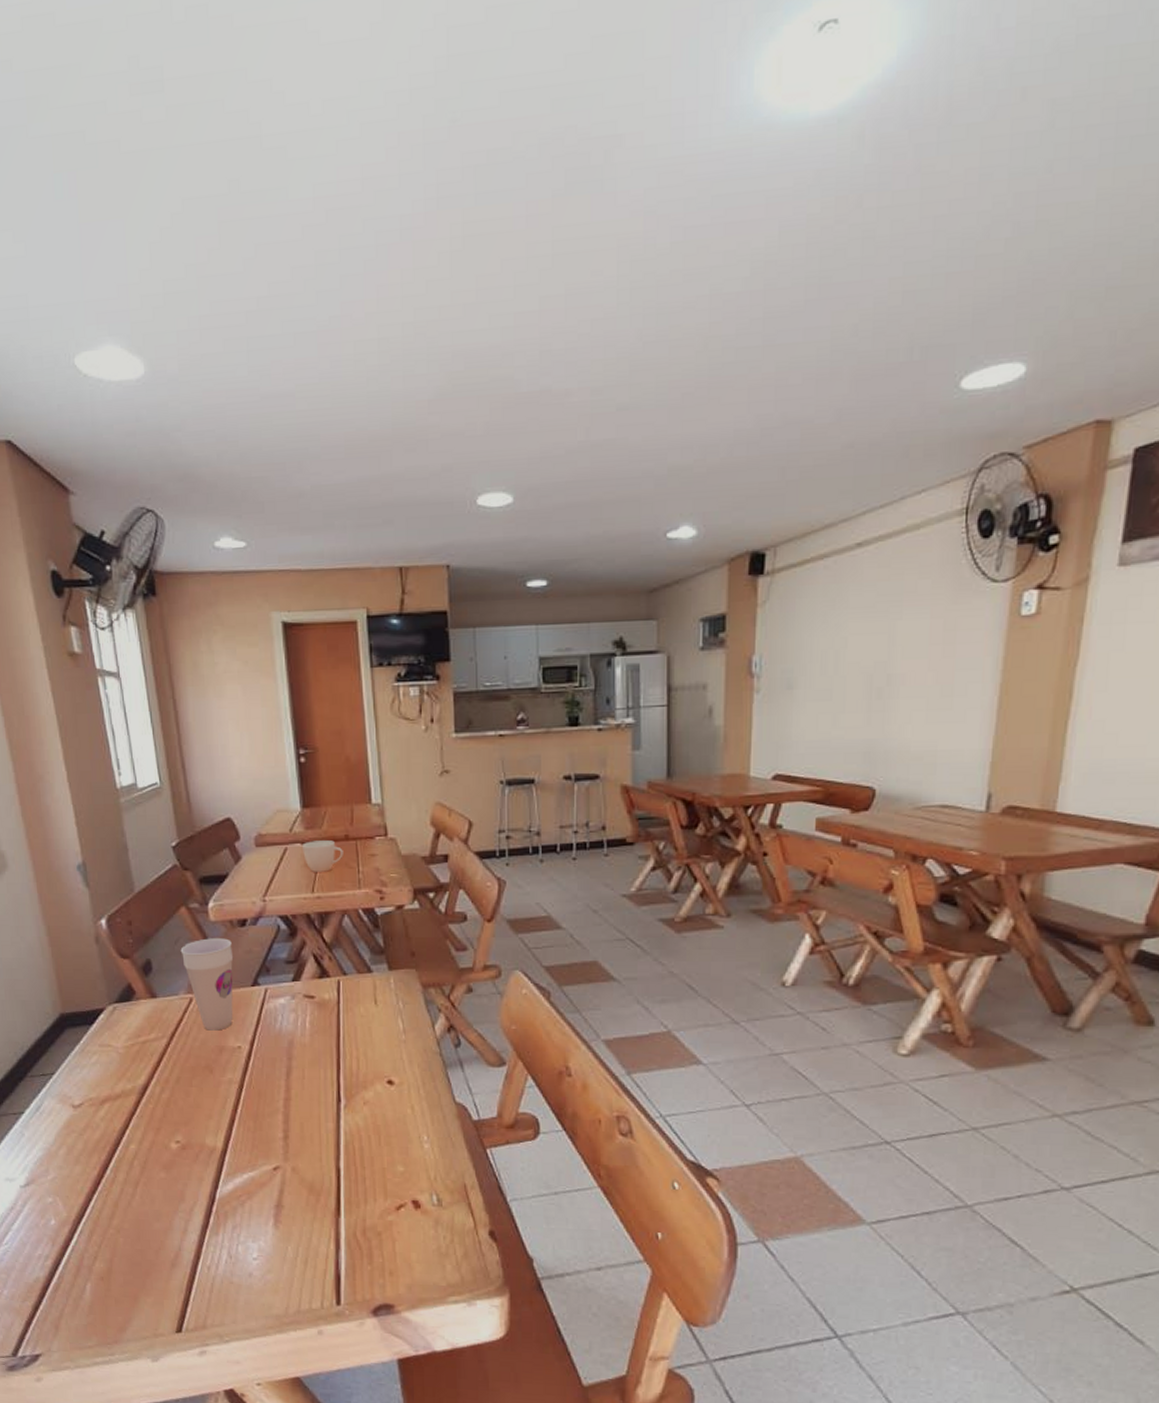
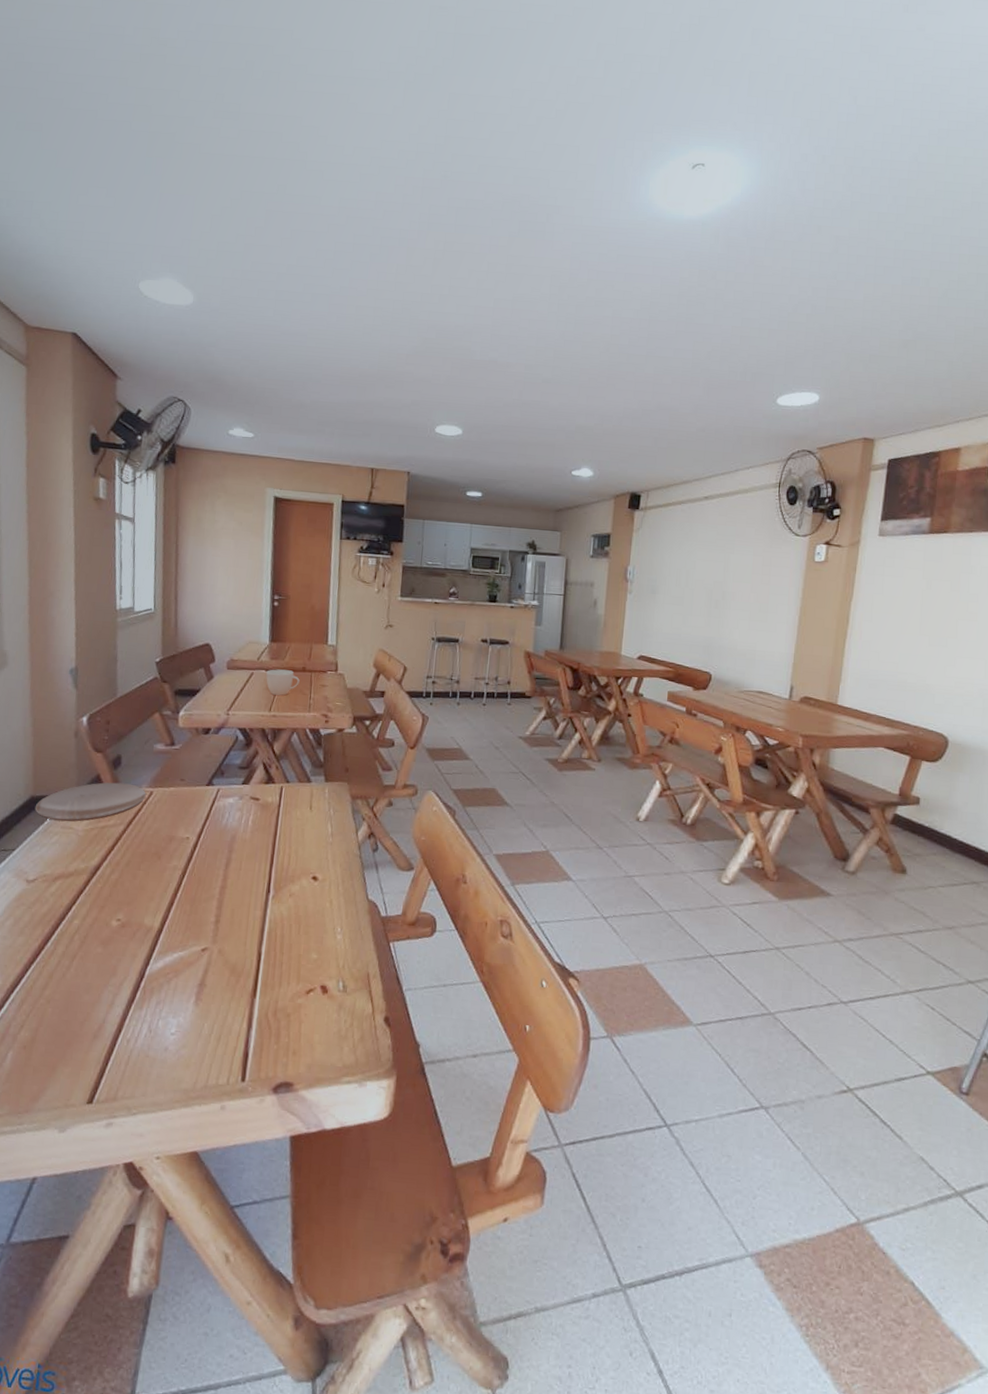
plate: none [67,991,186,1039] -> present [35,782,146,822]
cup: present [180,938,234,1031] -> none [148,741,195,822]

